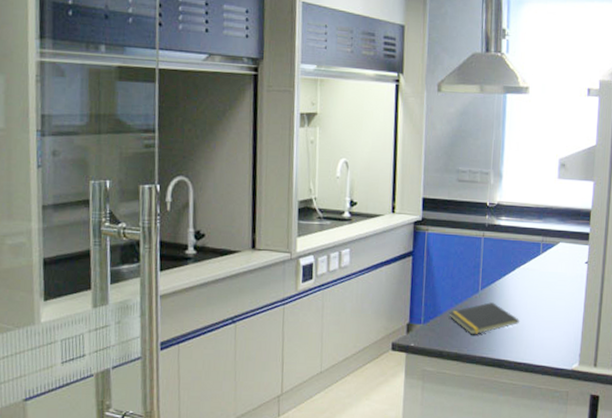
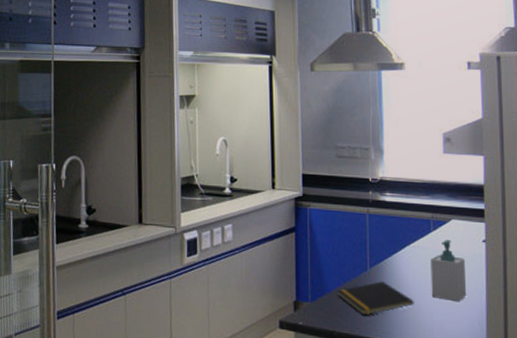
soap bottle: none [535,262,568,320] -> present [430,240,467,302]

